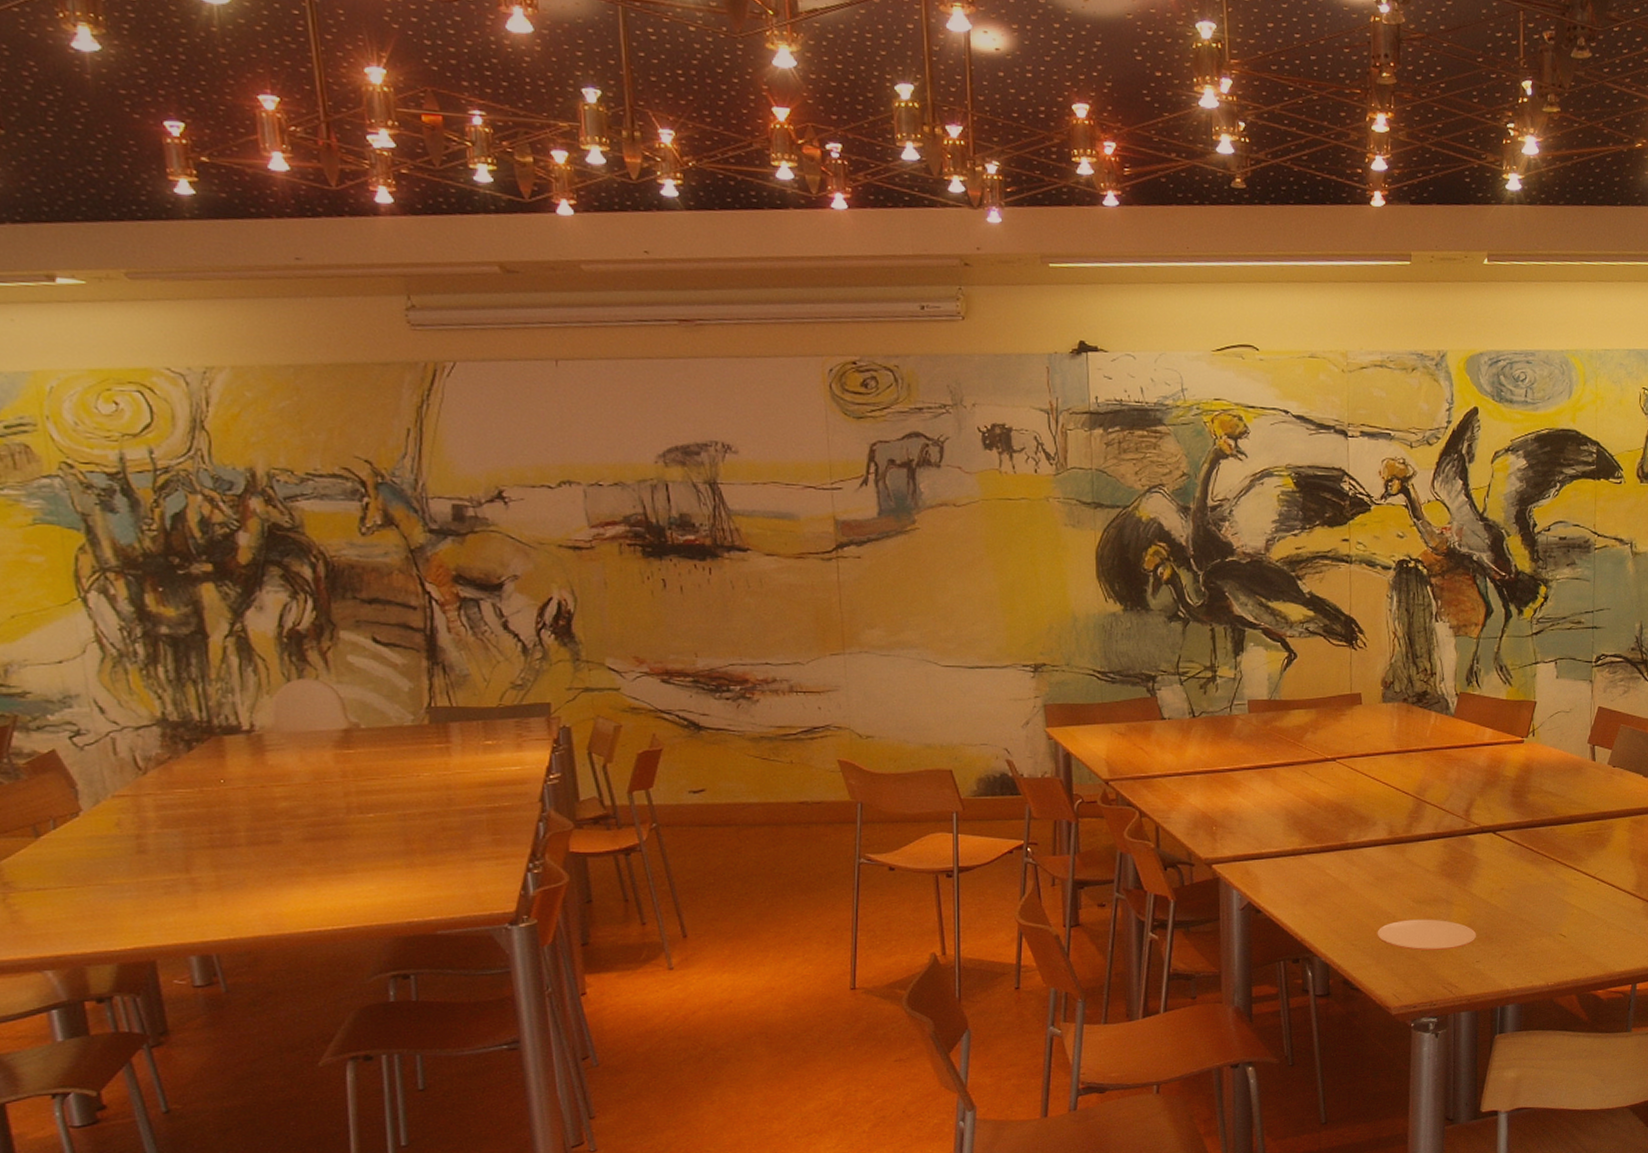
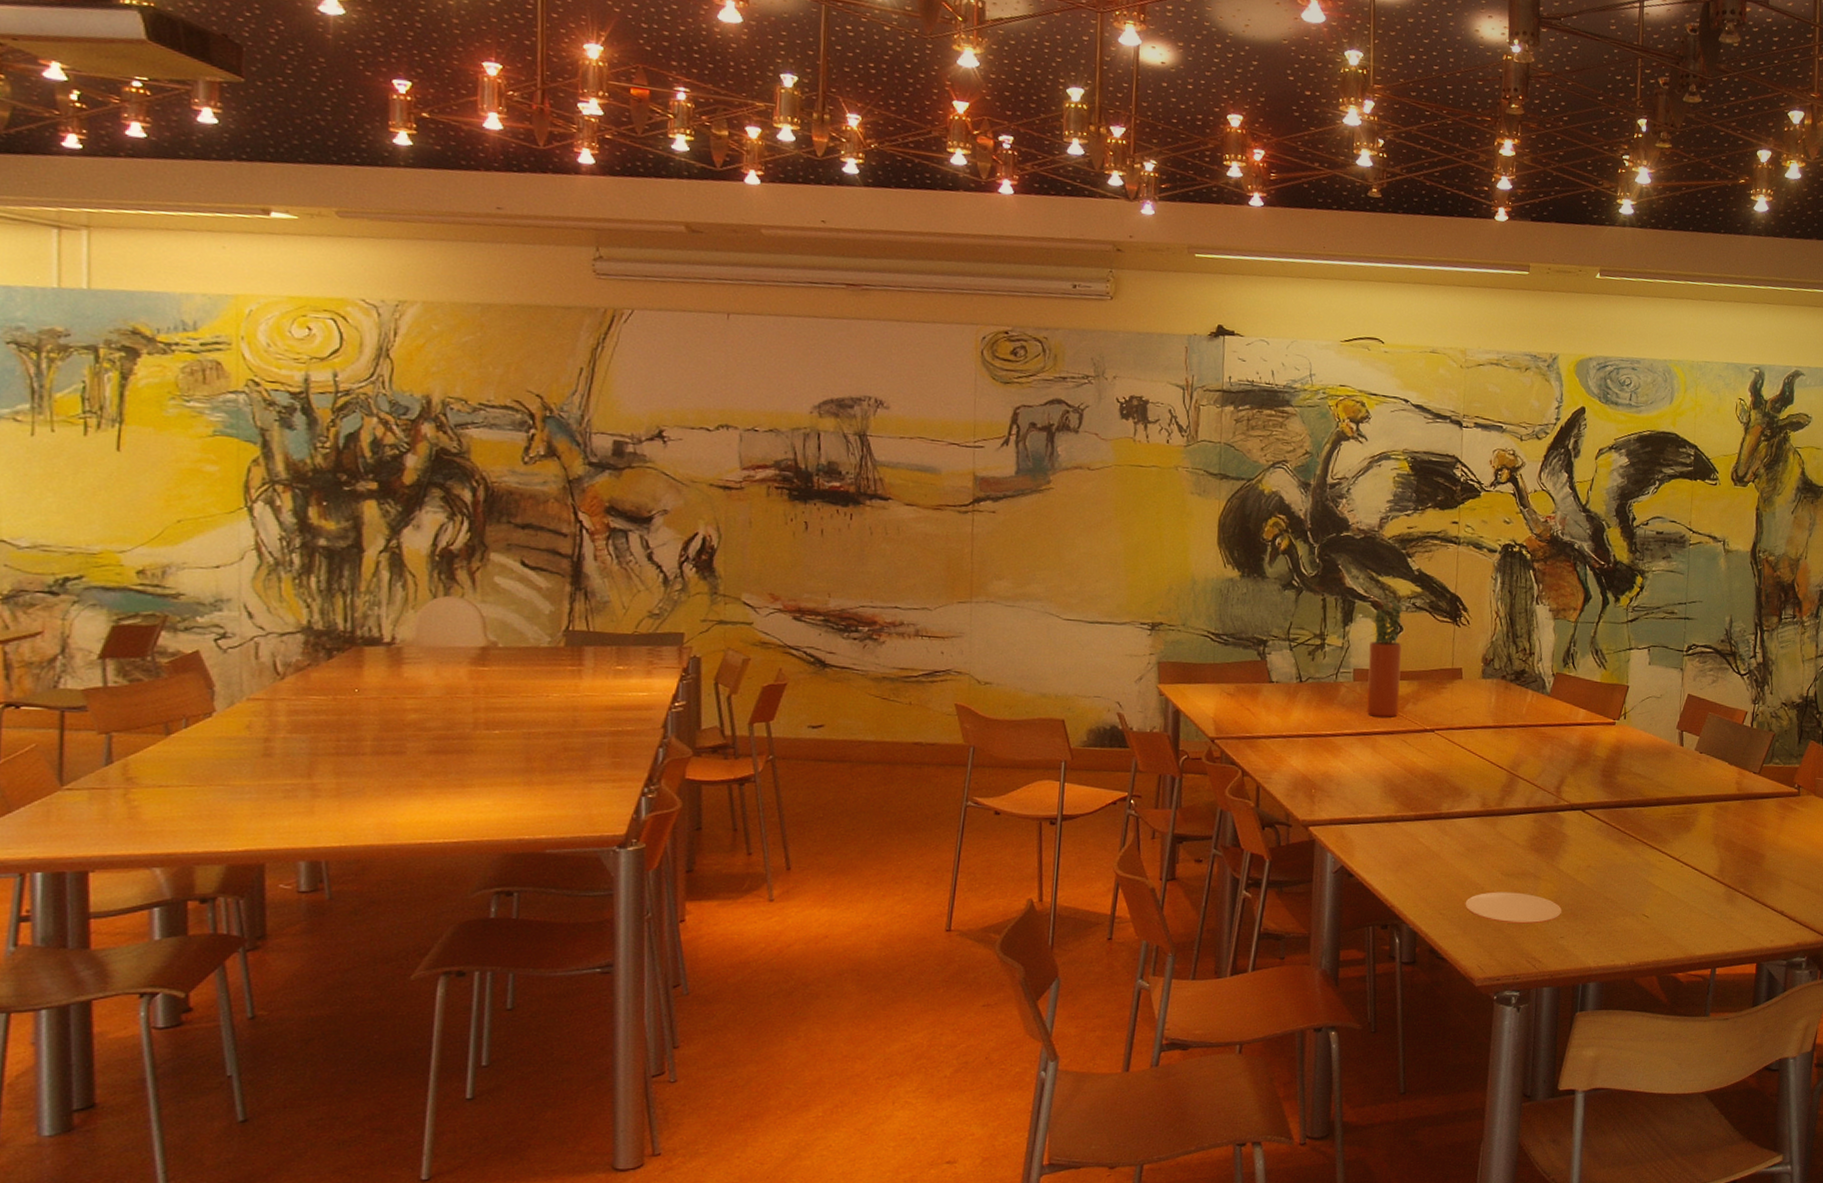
vase: none [1263,617,1298,748] -> present [1366,591,1403,718]

